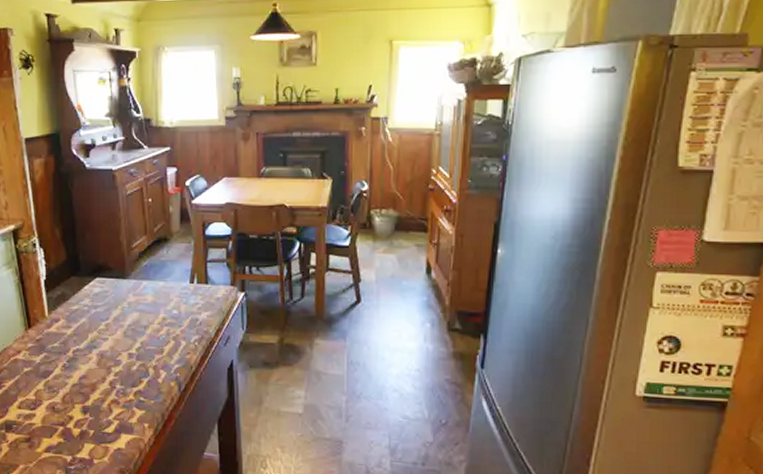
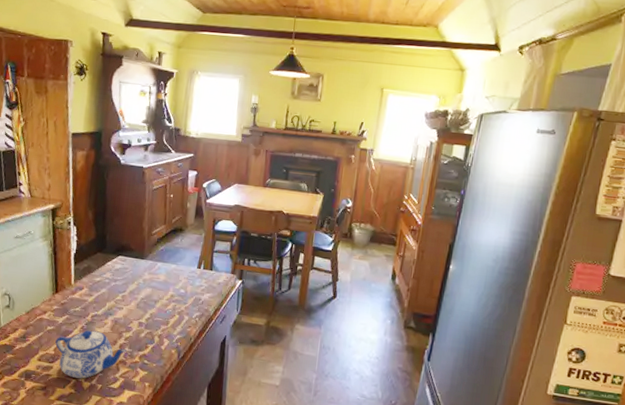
teapot: none [35,368,118,425] -> present [55,330,127,379]

